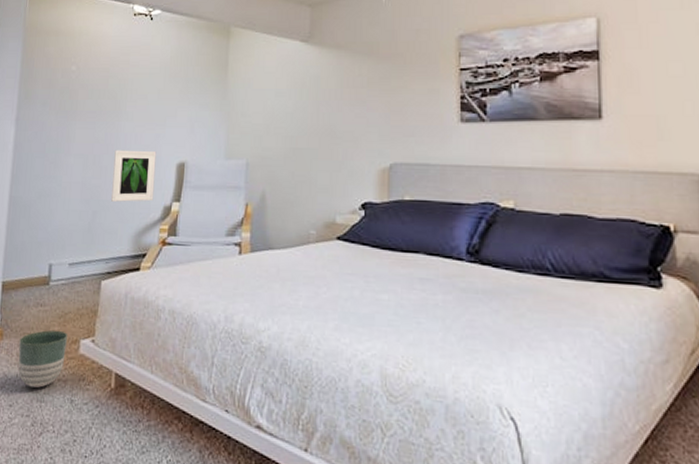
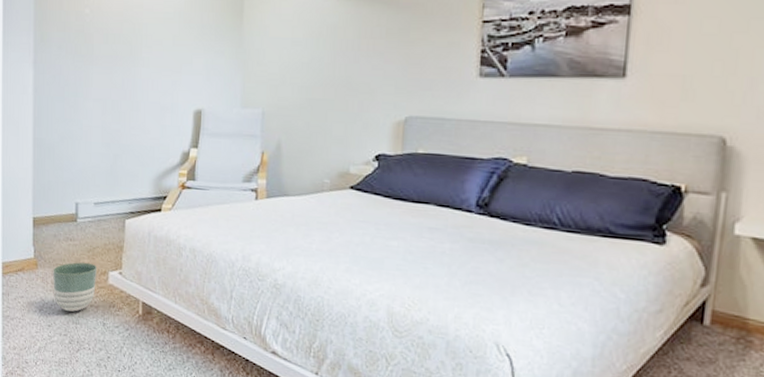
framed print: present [111,149,157,202] -> none [131,95,174,147]

